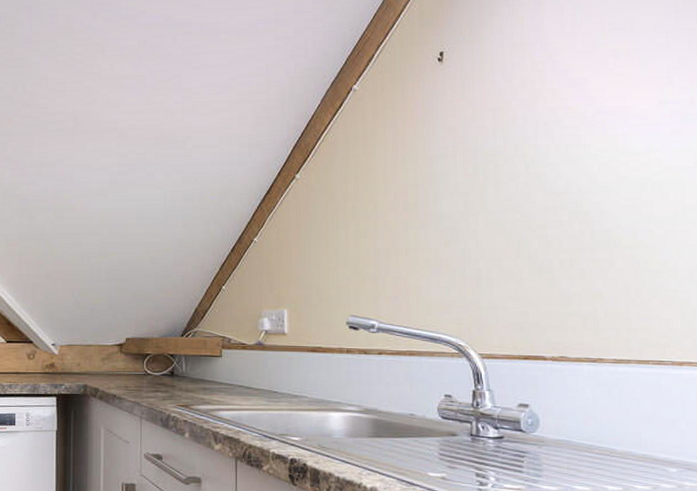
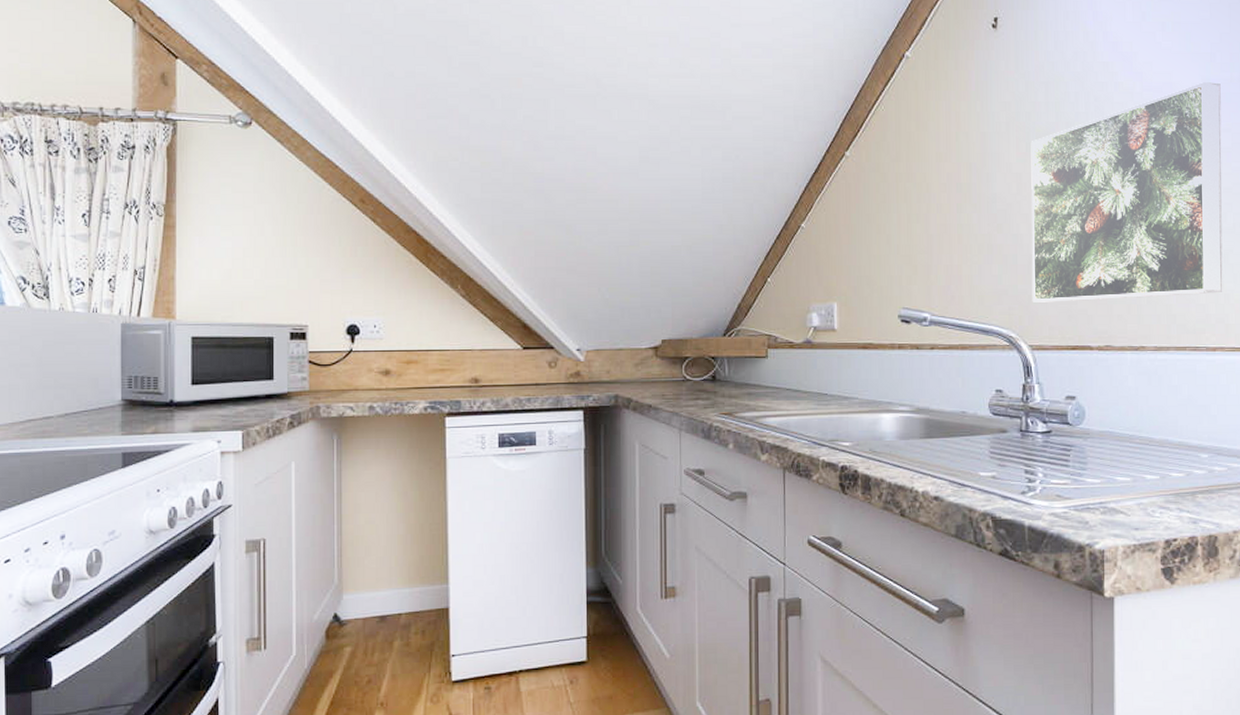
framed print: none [478,105,689,314] -> present [1031,82,1223,302]

